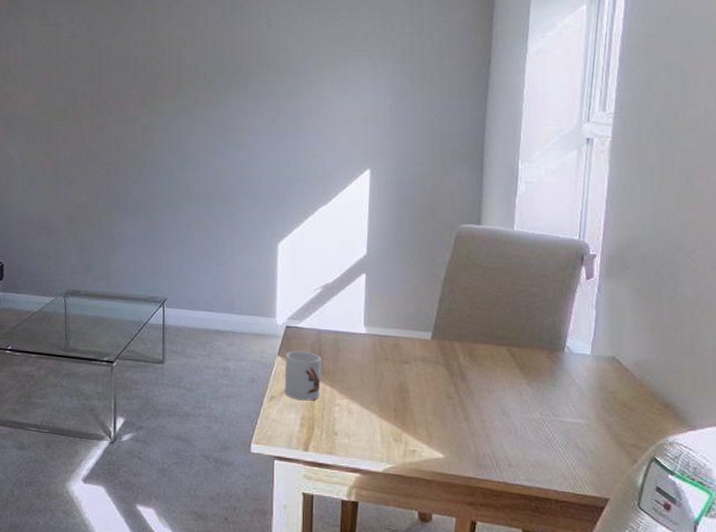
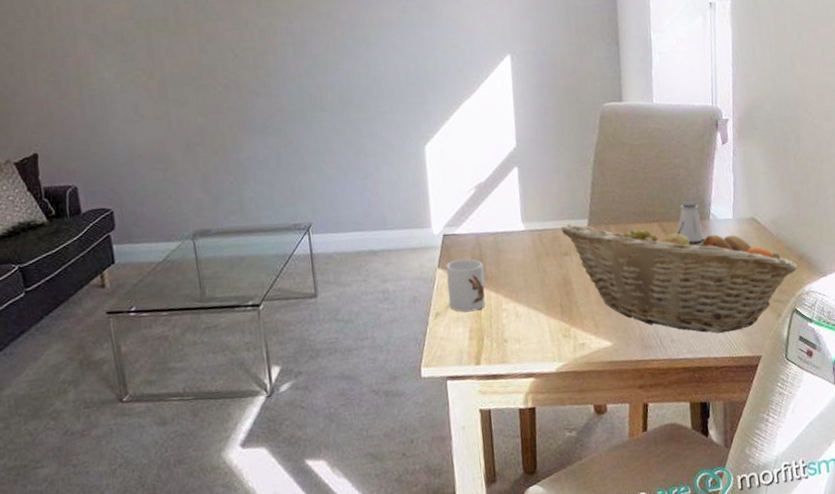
fruit basket: none [403,335,662,468] -> present [561,221,798,334]
saltshaker: none [526,330,556,372] -> present [676,201,704,243]

